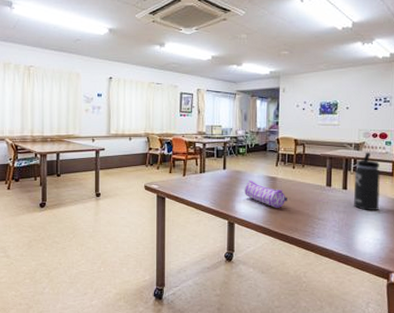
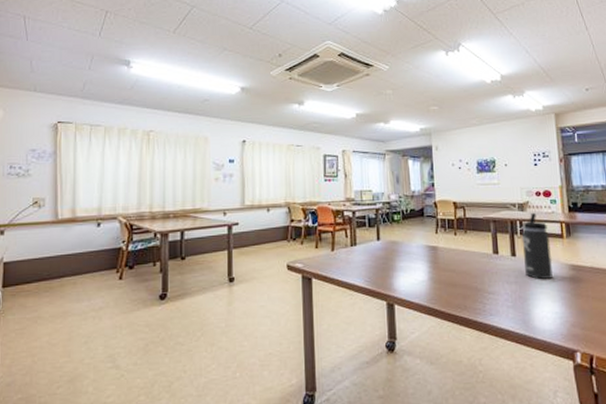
pencil case: present [244,181,287,208] -> none [402,252,452,283]

